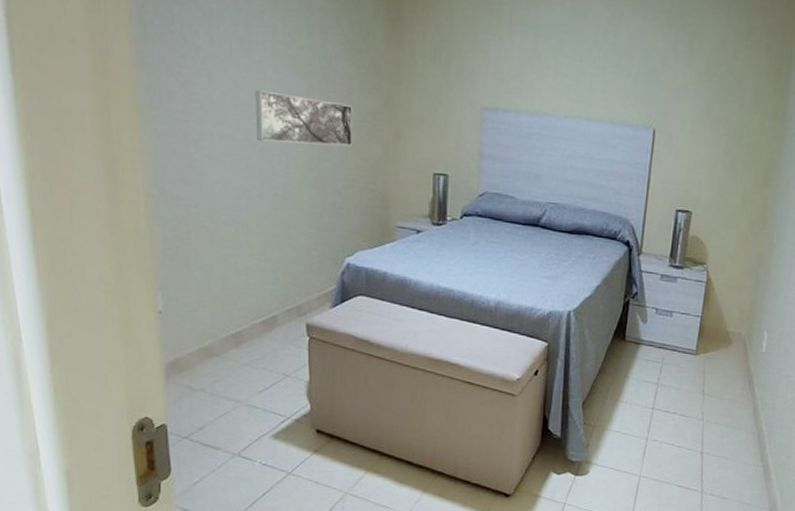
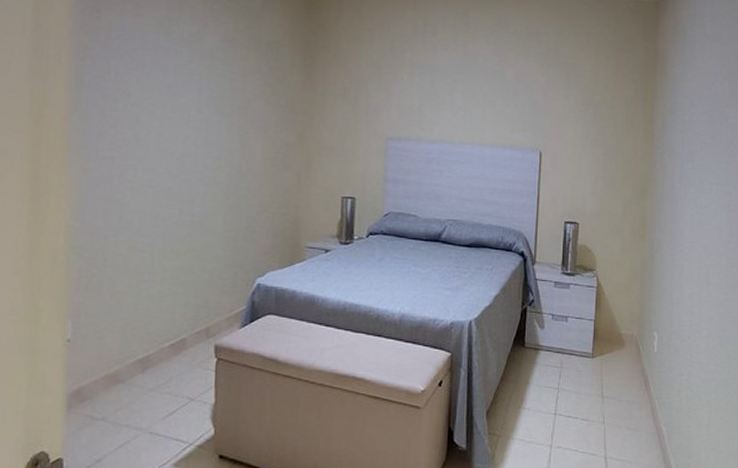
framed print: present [255,90,353,146] -> none [178,128,268,176]

